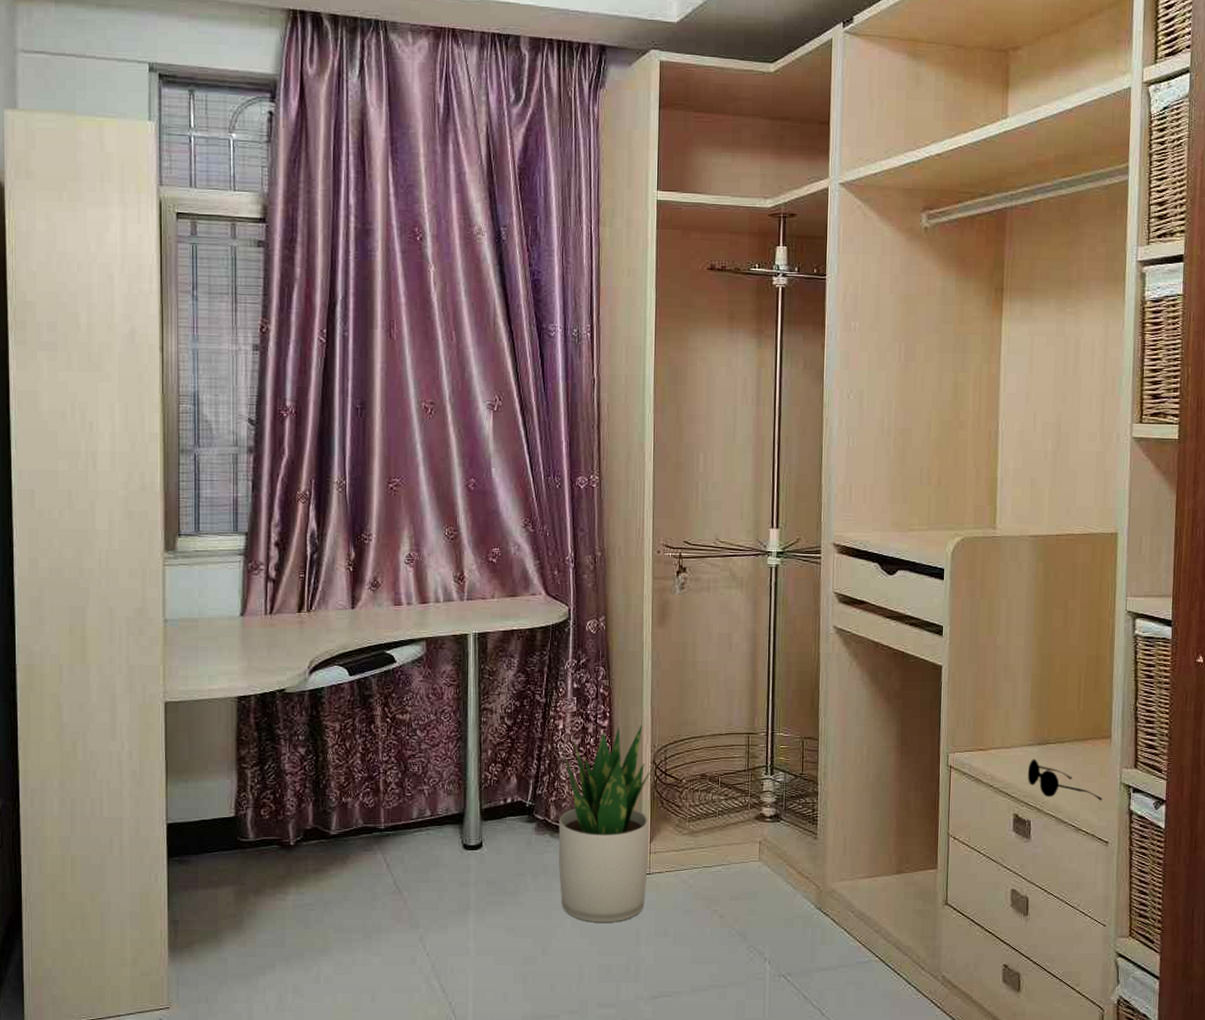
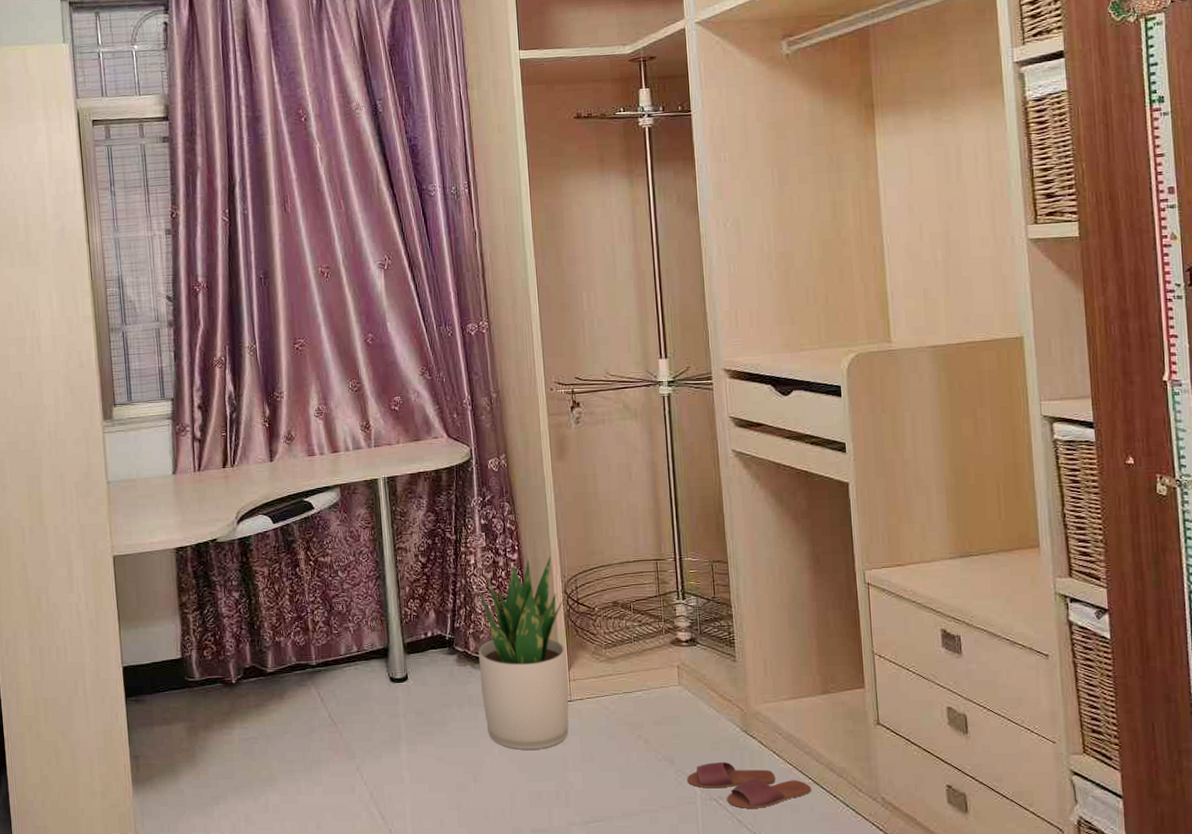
slippers: none [758,939,878,985] -> present [687,762,812,808]
sunglasses: present [1027,759,1103,801] -> none [951,572,1037,613]

